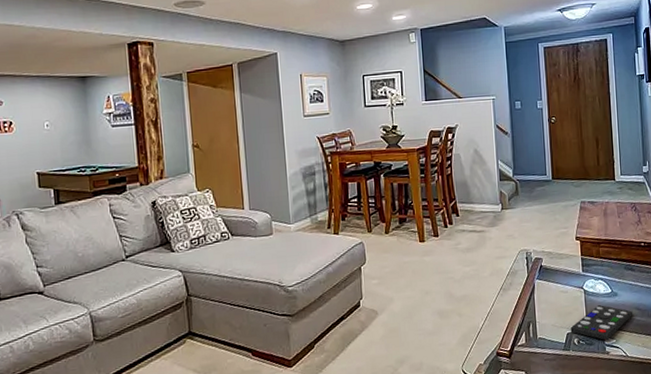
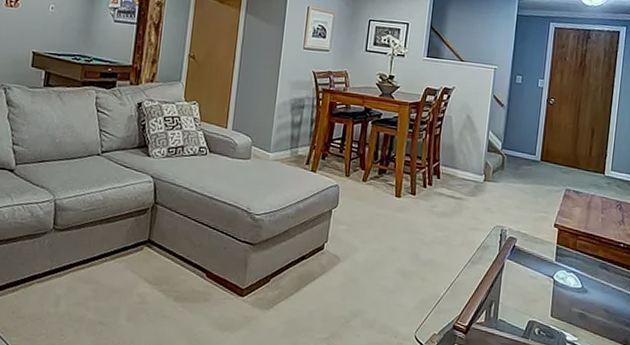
remote control: present [570,304,633,340] -> none [533,298,601,336]

